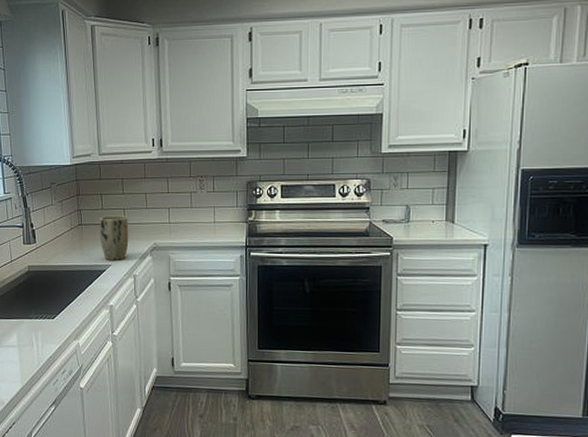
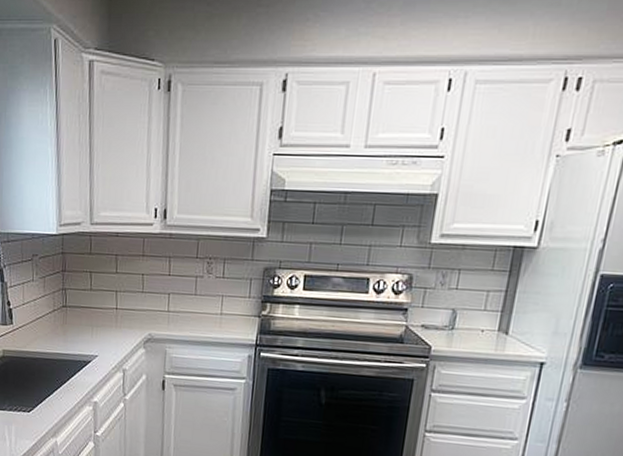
plant pot: present [99,215,129,260] -> none [86,298,121,351]

